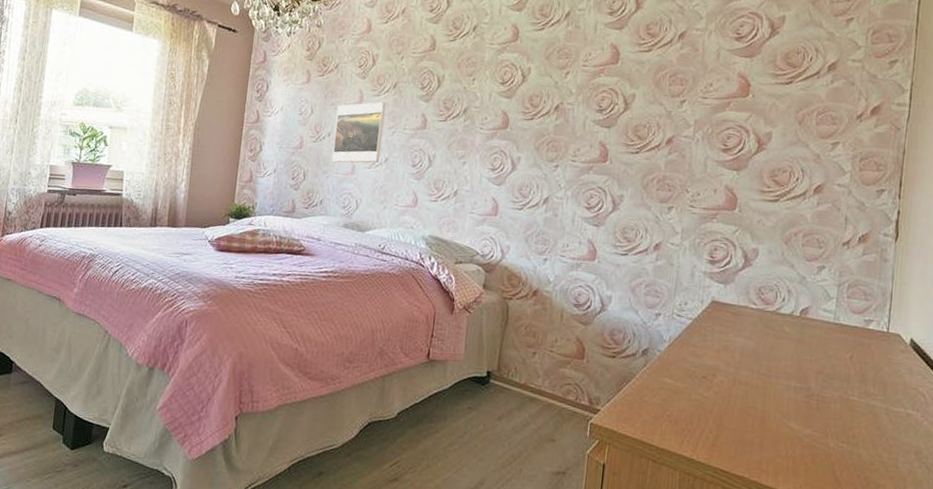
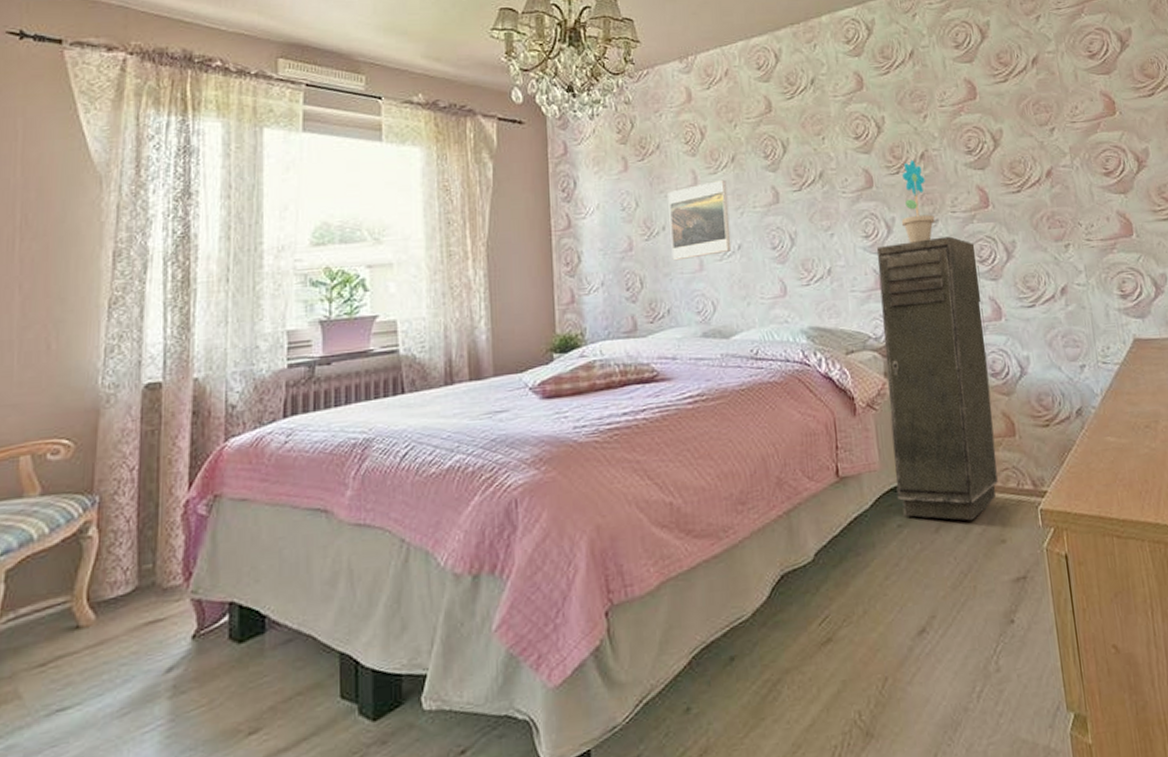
storage cabinet: none [472,179,586,418] -> present [877,236,998,521]
flowerpot: none [525,110,556,182] -> present [901,160,935,243]

